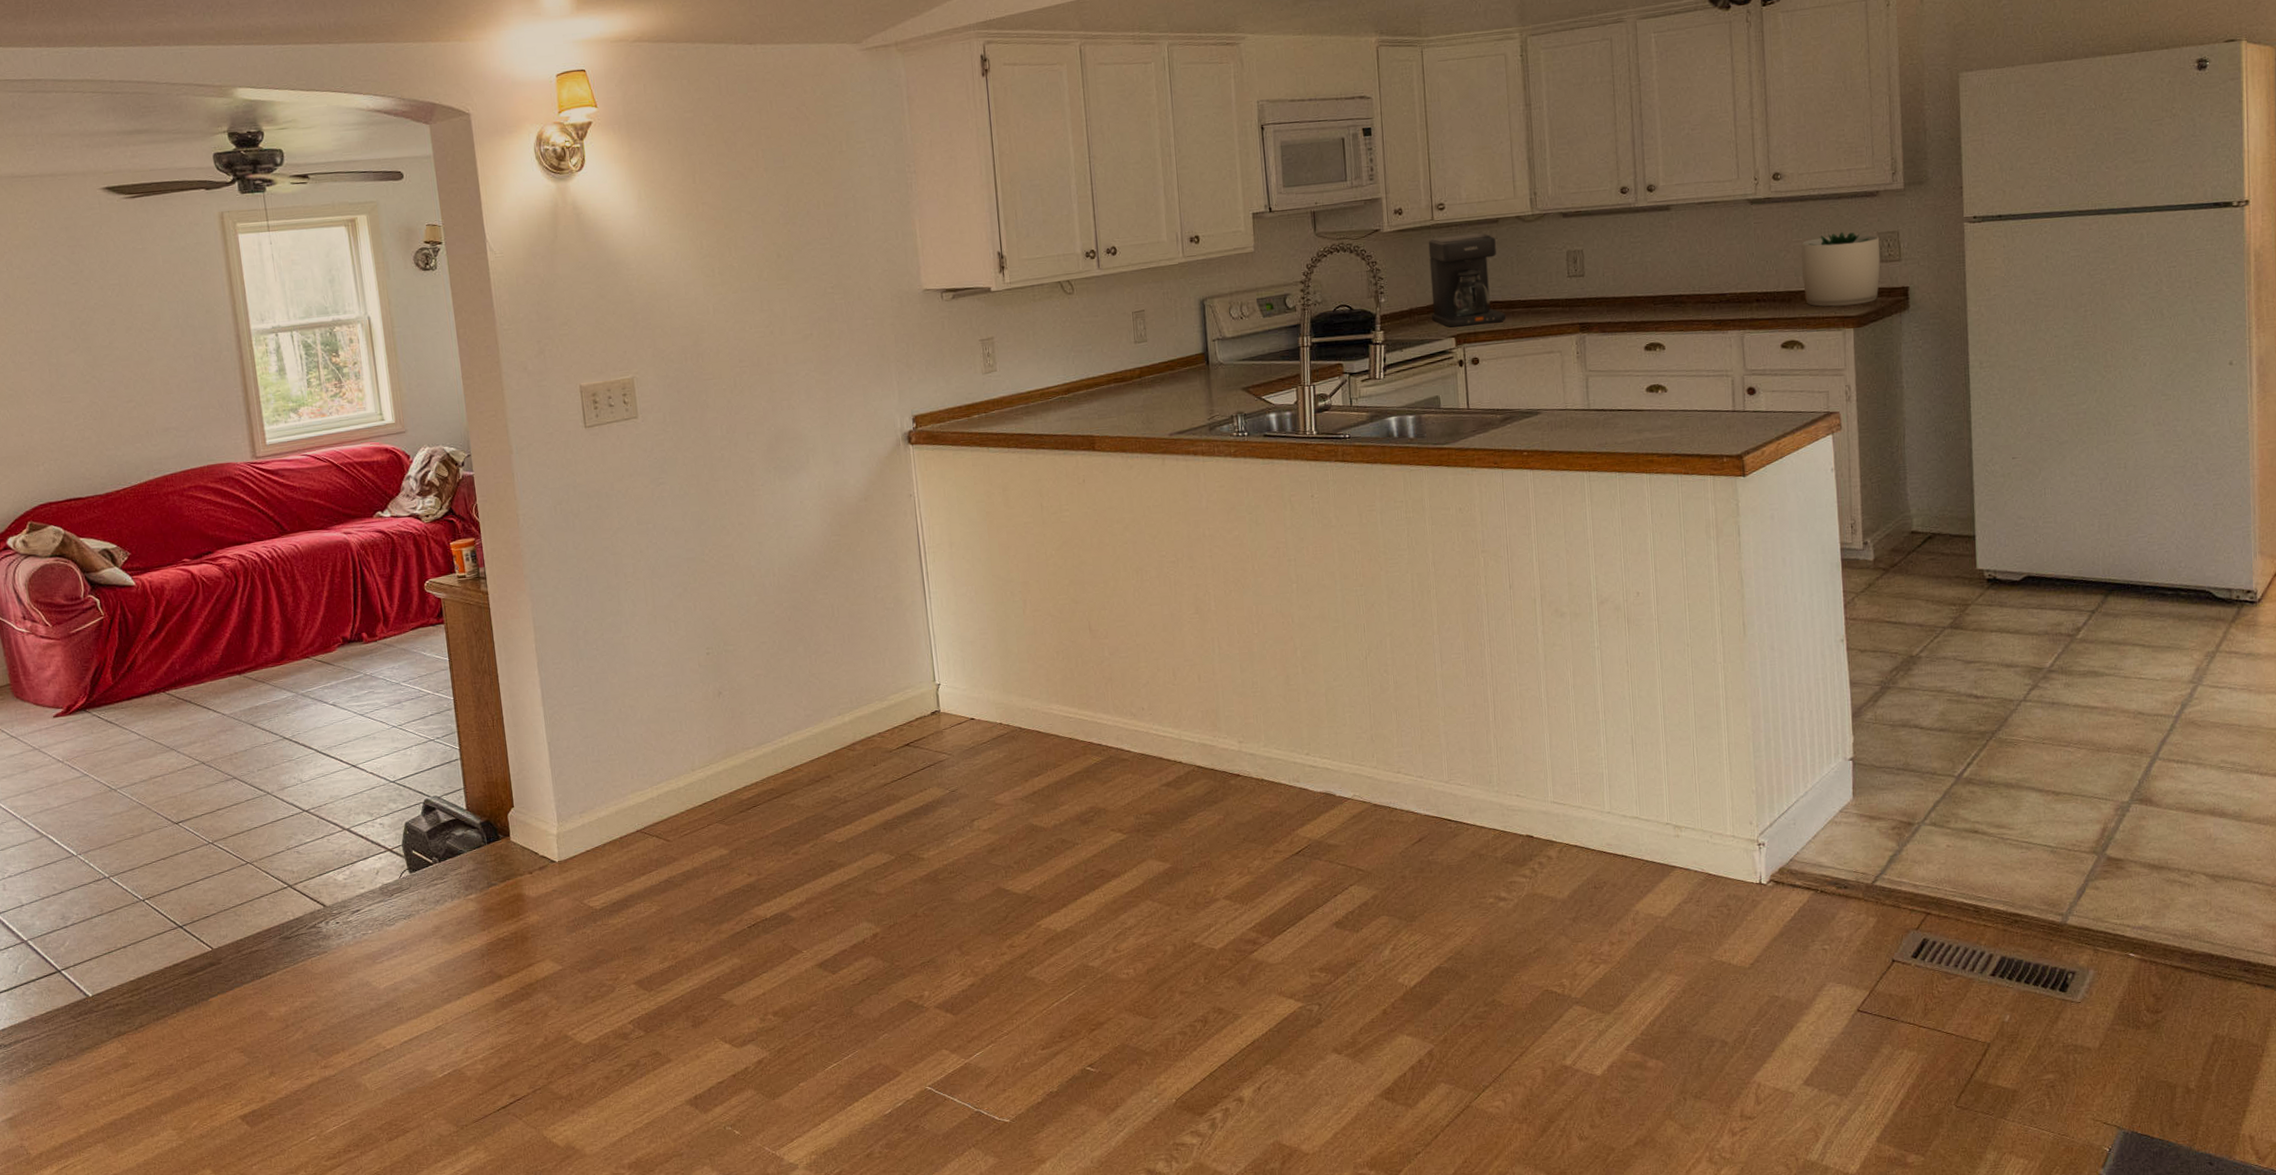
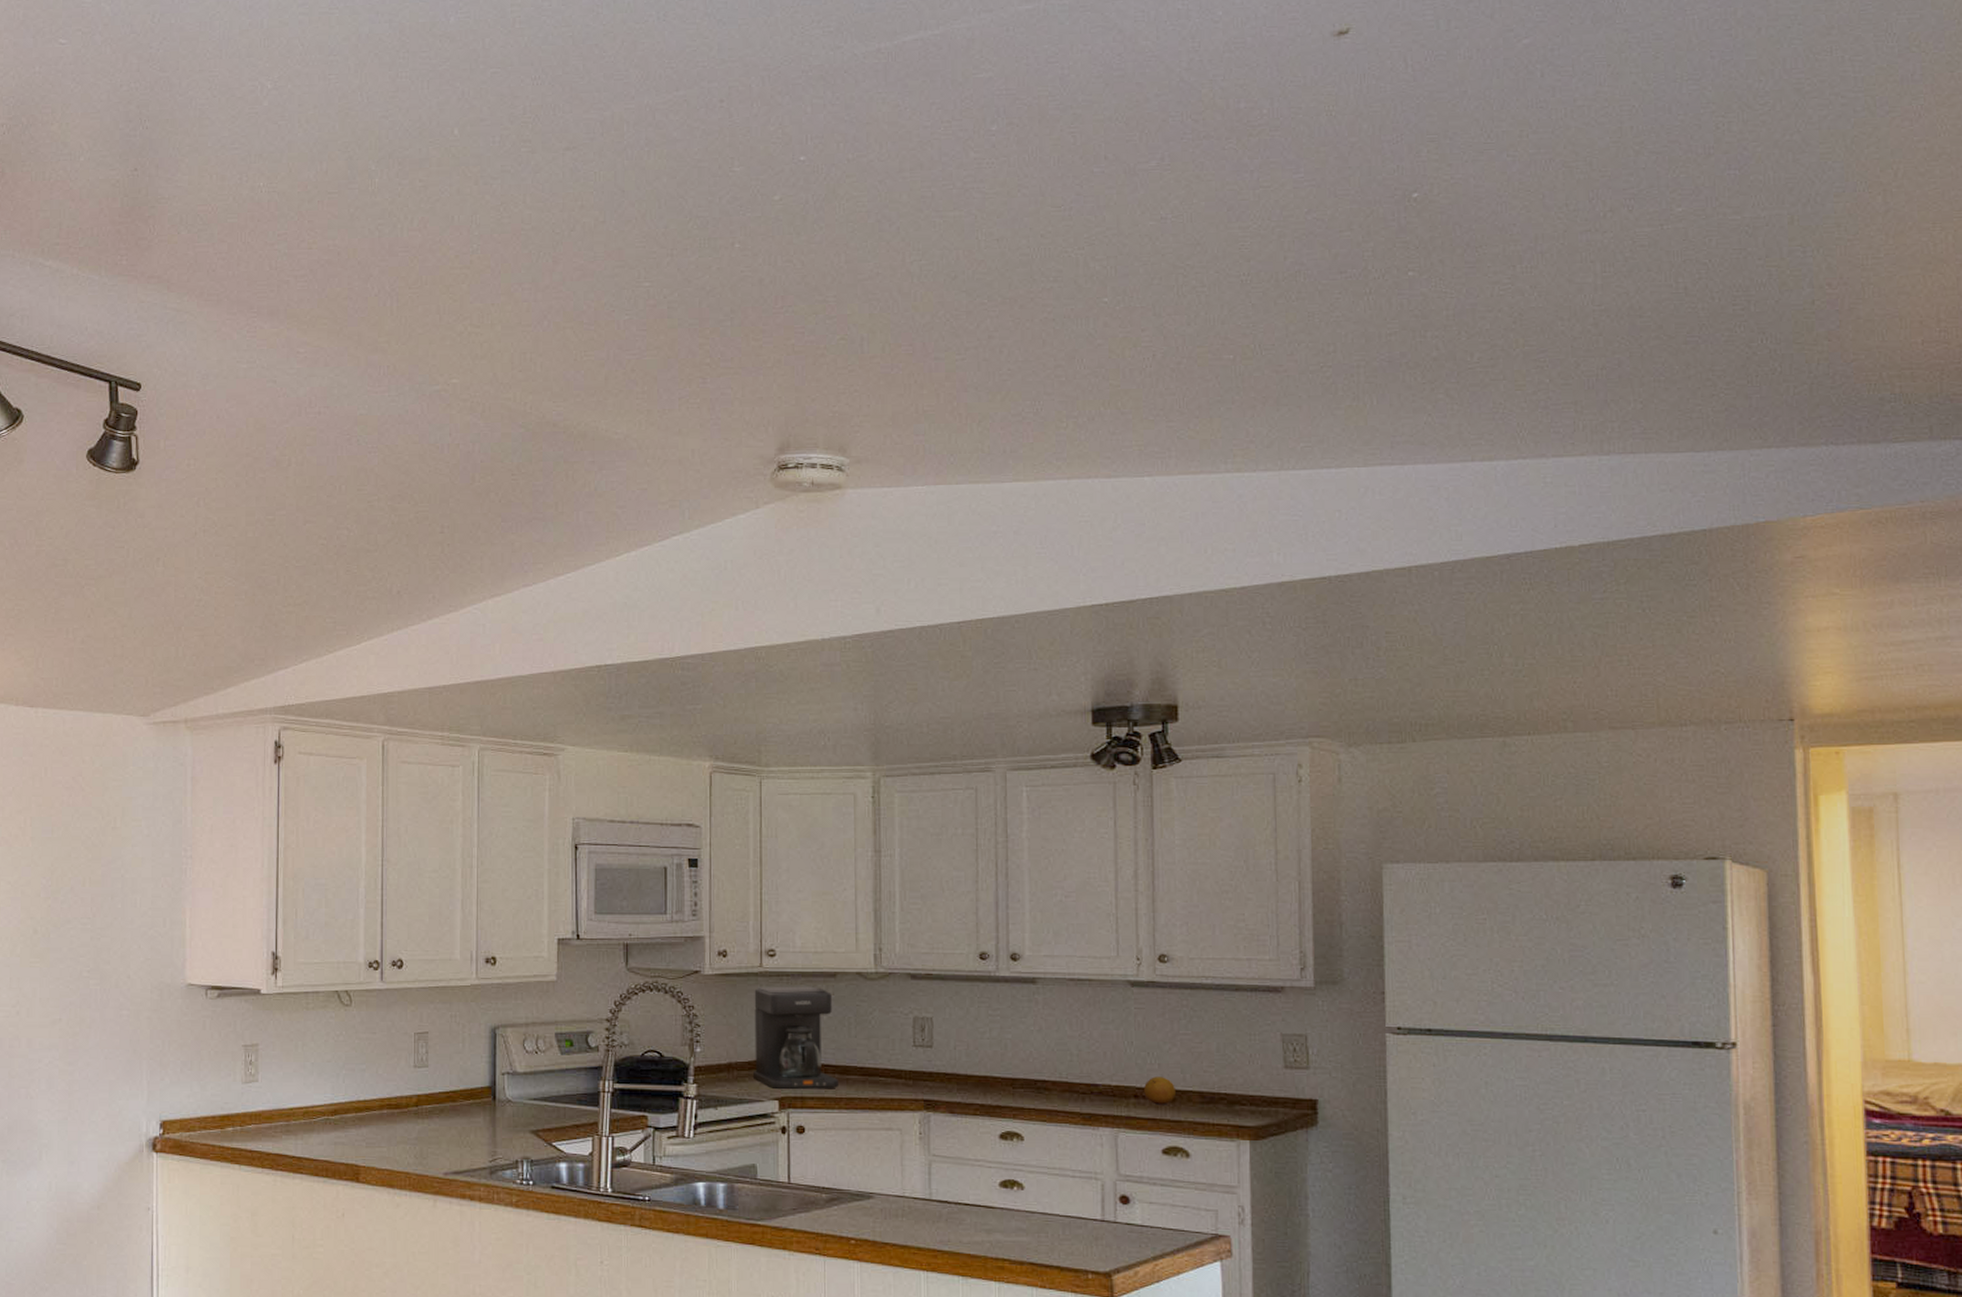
fruit: none [1763,281,1791,306] -> present [1143,1077,1175,1105]
planter: present [1801,232,1880,307] -> none [1190,1029,1284,1115]

